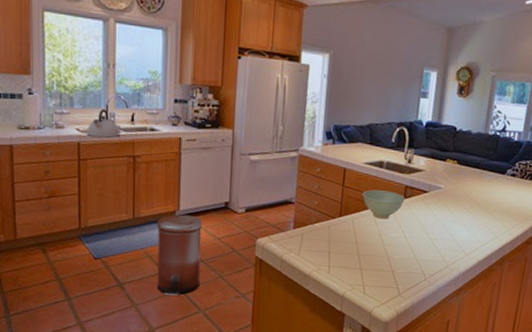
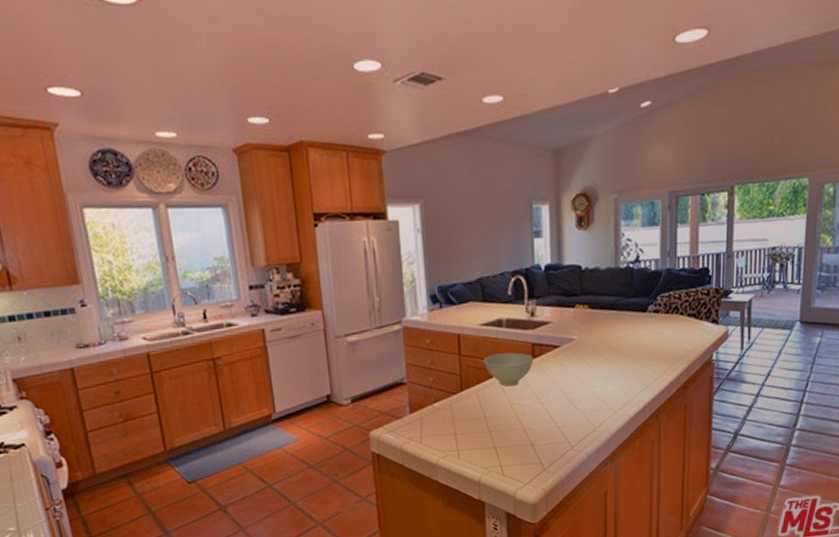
kettle: present [86,109,120,138] -> none [155,310,194,345]
pedal bin: present [157,214,202,297] -> none [252,416,313,513]

